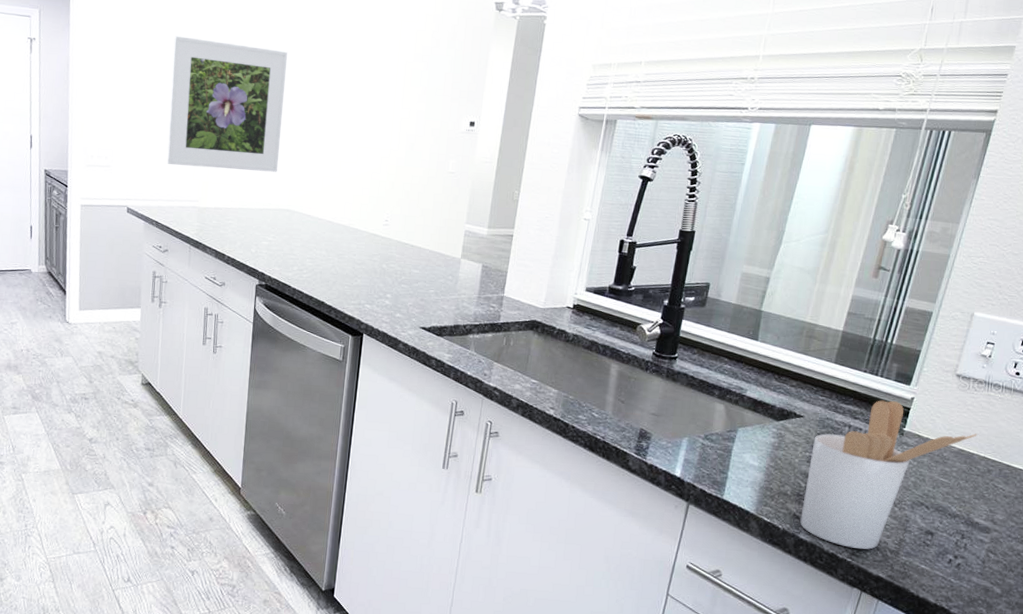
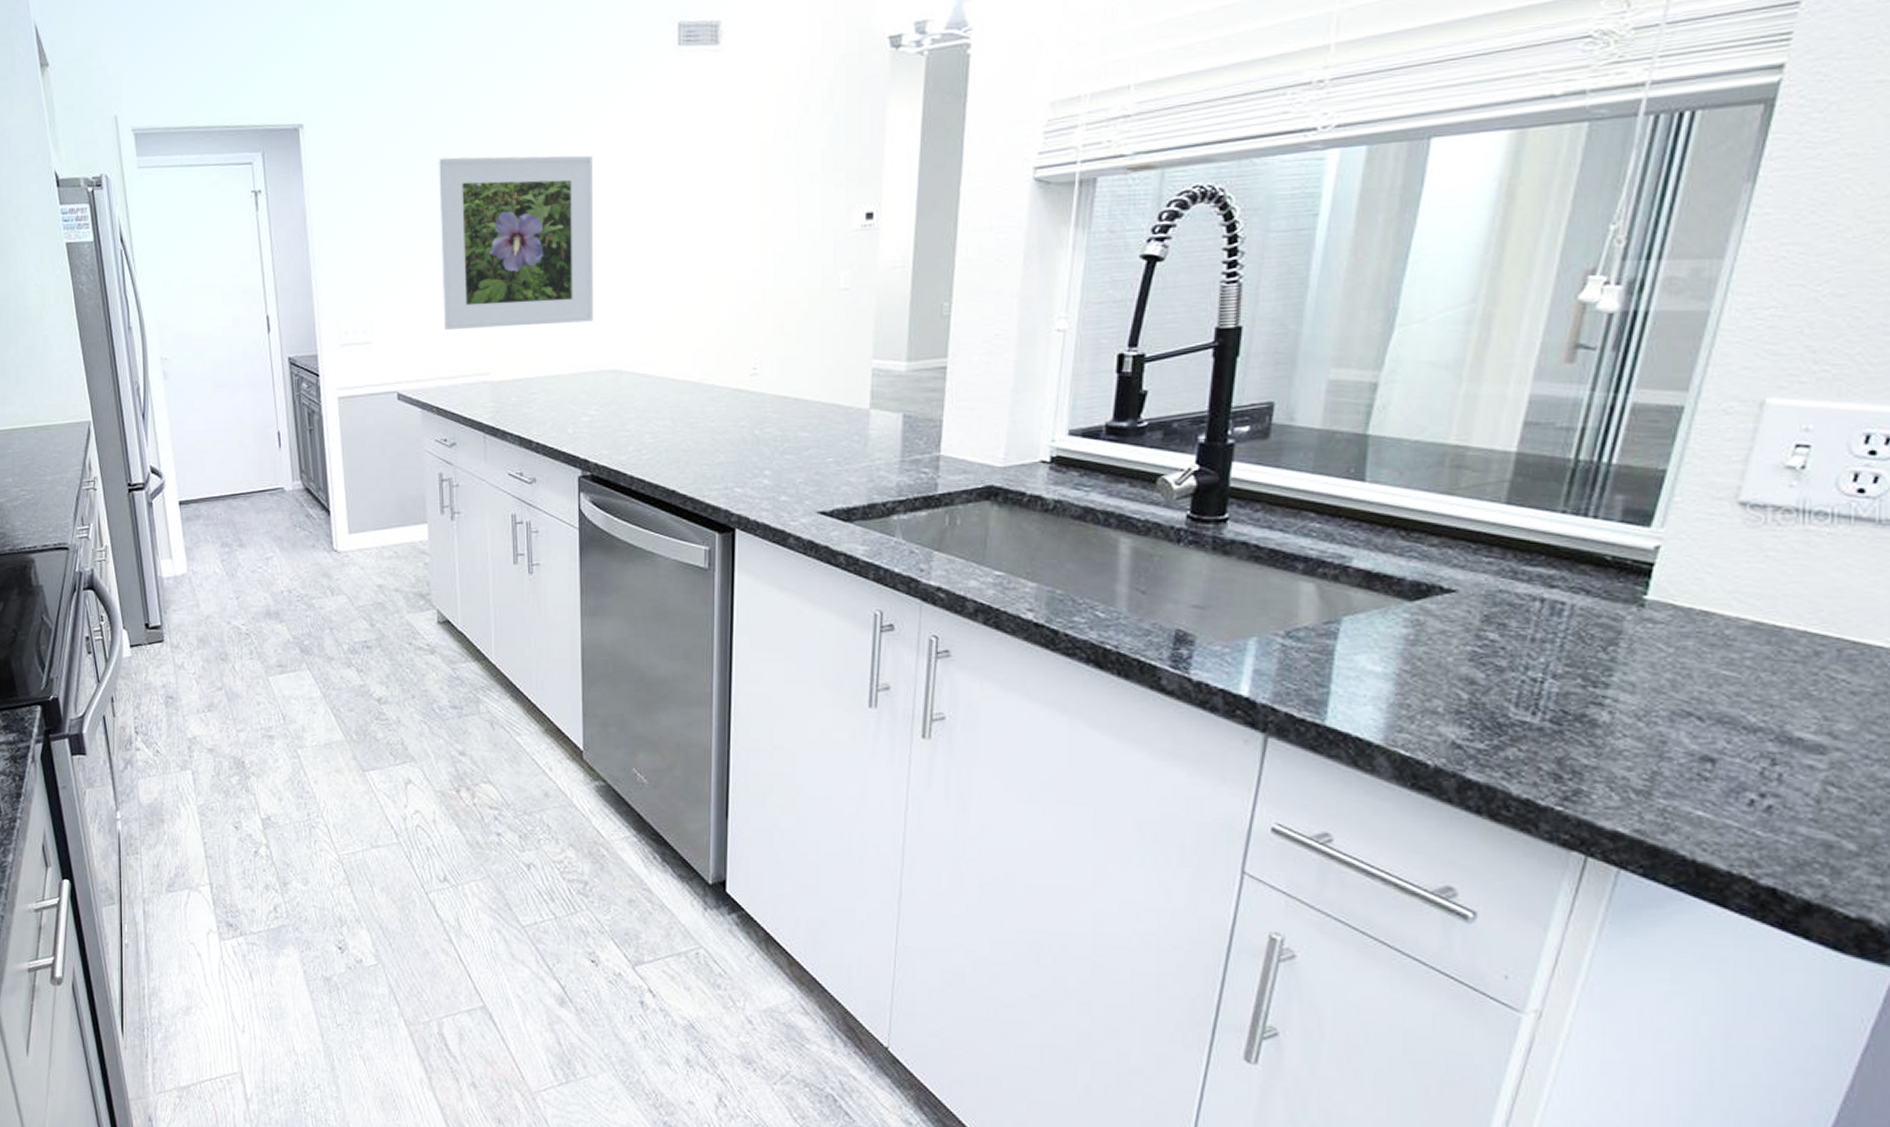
utensil holder: present [800,400,977,550] -> none [1464,554,1788,792]

